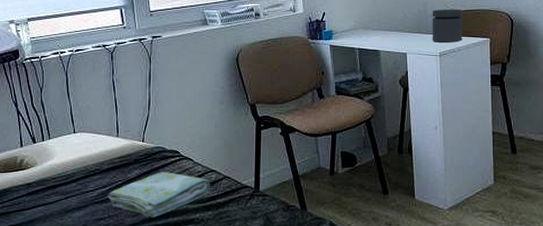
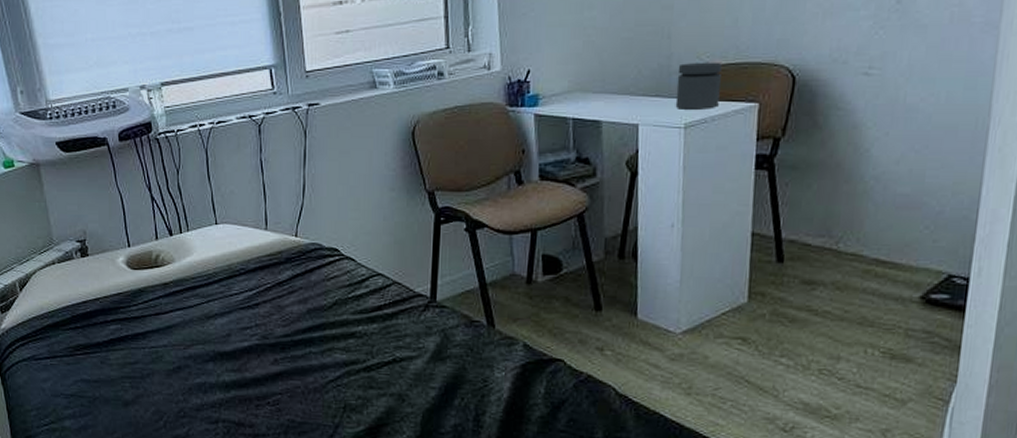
towel: present [107,172,211,217] -> none [254,274,377,329]

